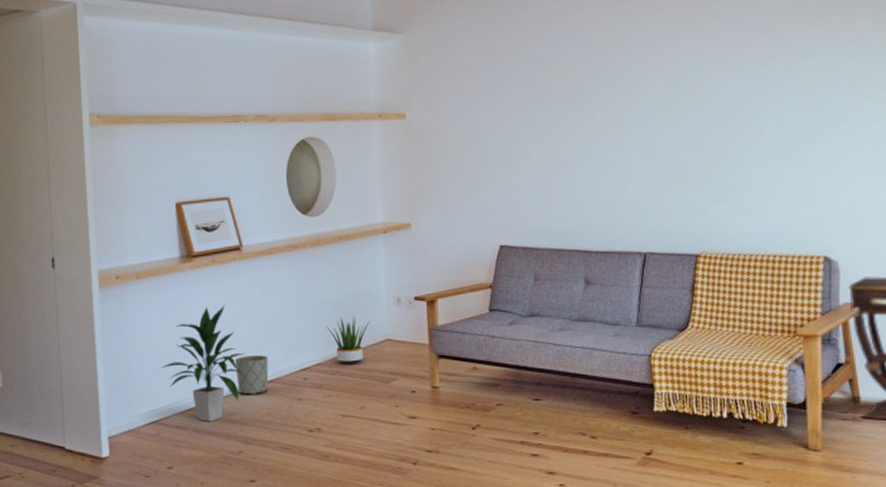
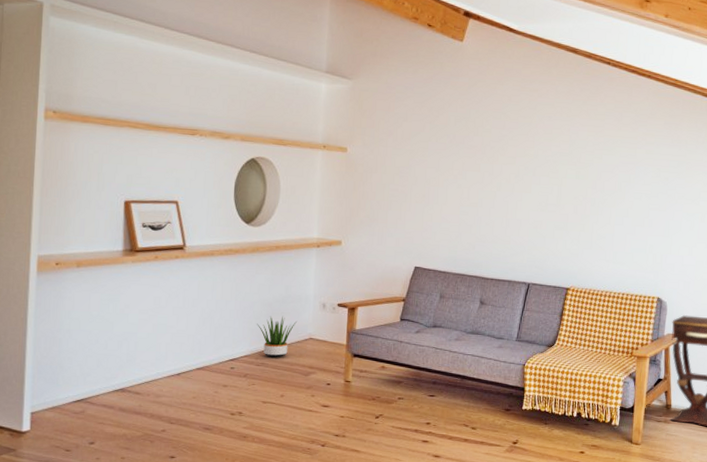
indoor plant: present [160,305,246,422] -> none [91,298,179,402]
planter: present [234,355,269,395] -> none [167,344,199,380]

